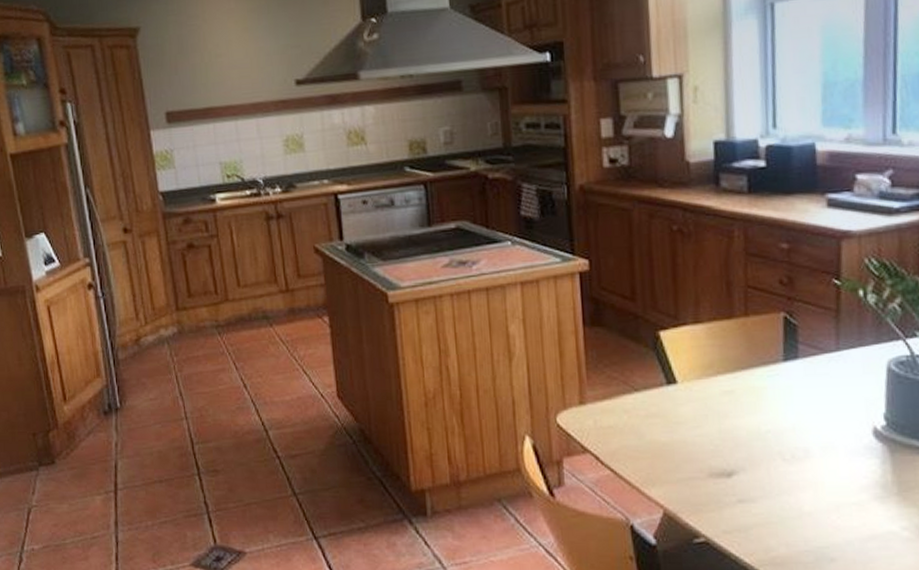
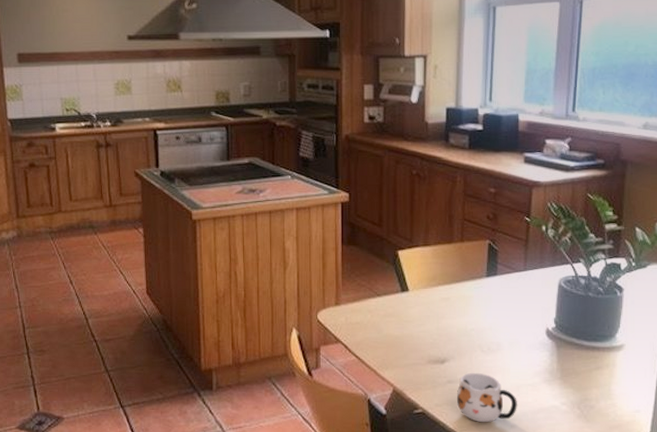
mug: none [751,488,838,555] -> present [456,372,517,423]

